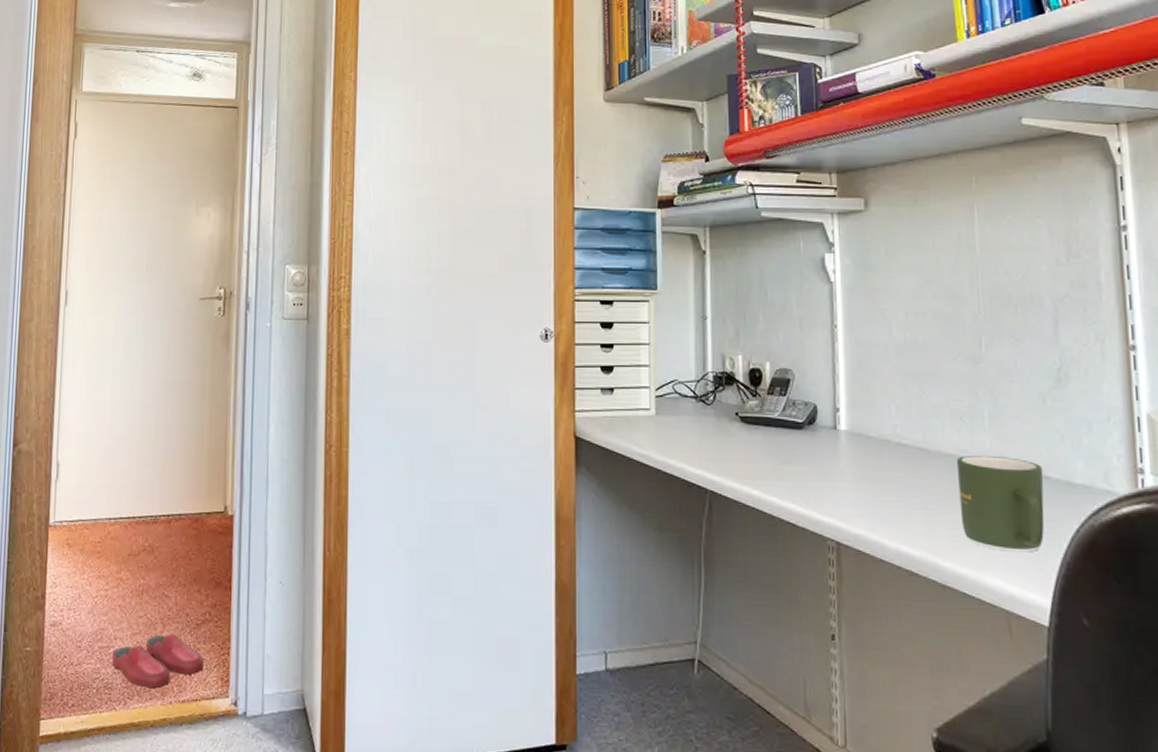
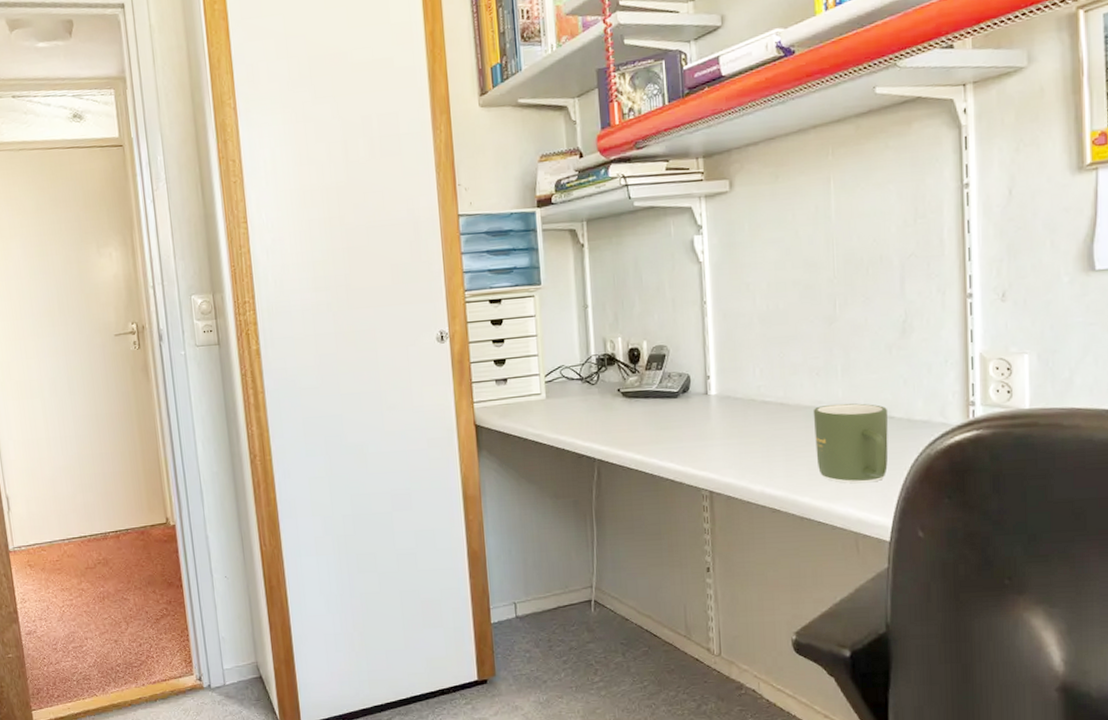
slippers: present [112,633,204,688] -> none [86,629,168,675]

